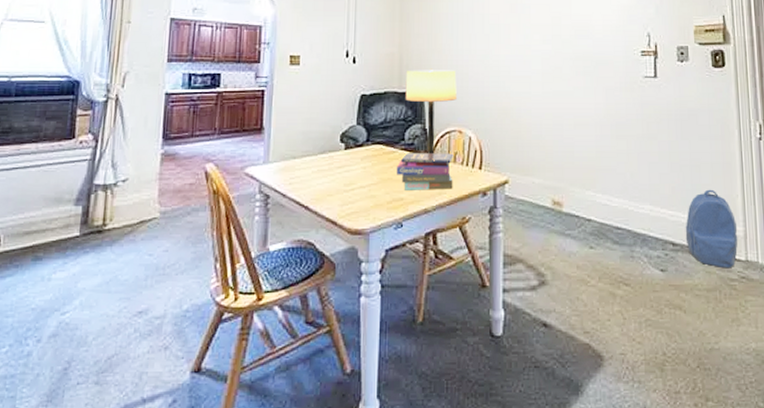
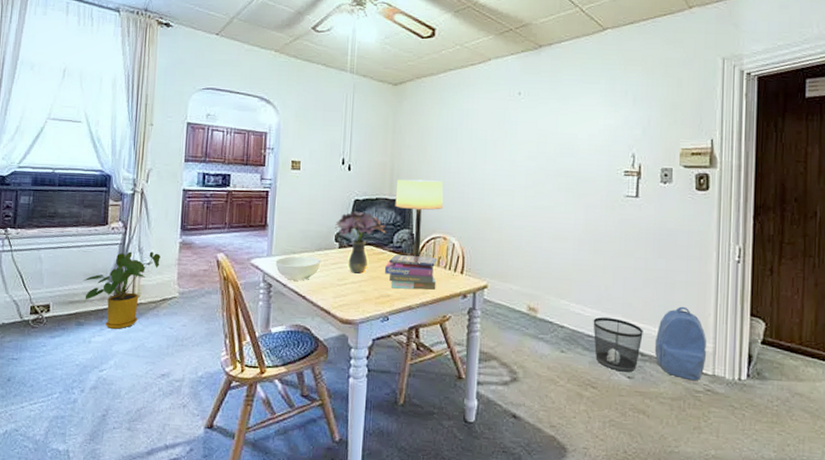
house plant: none [44,166,138,261] -> present [84,251,161,329]
bowl: none [273,161,325,189] -> present [275,256,321,281]
flower arrangement: none [339,108,395,176] -> present [334,211,385,274]
waste bin: none [621,207,673,265] -> present [593,317,643,372]

